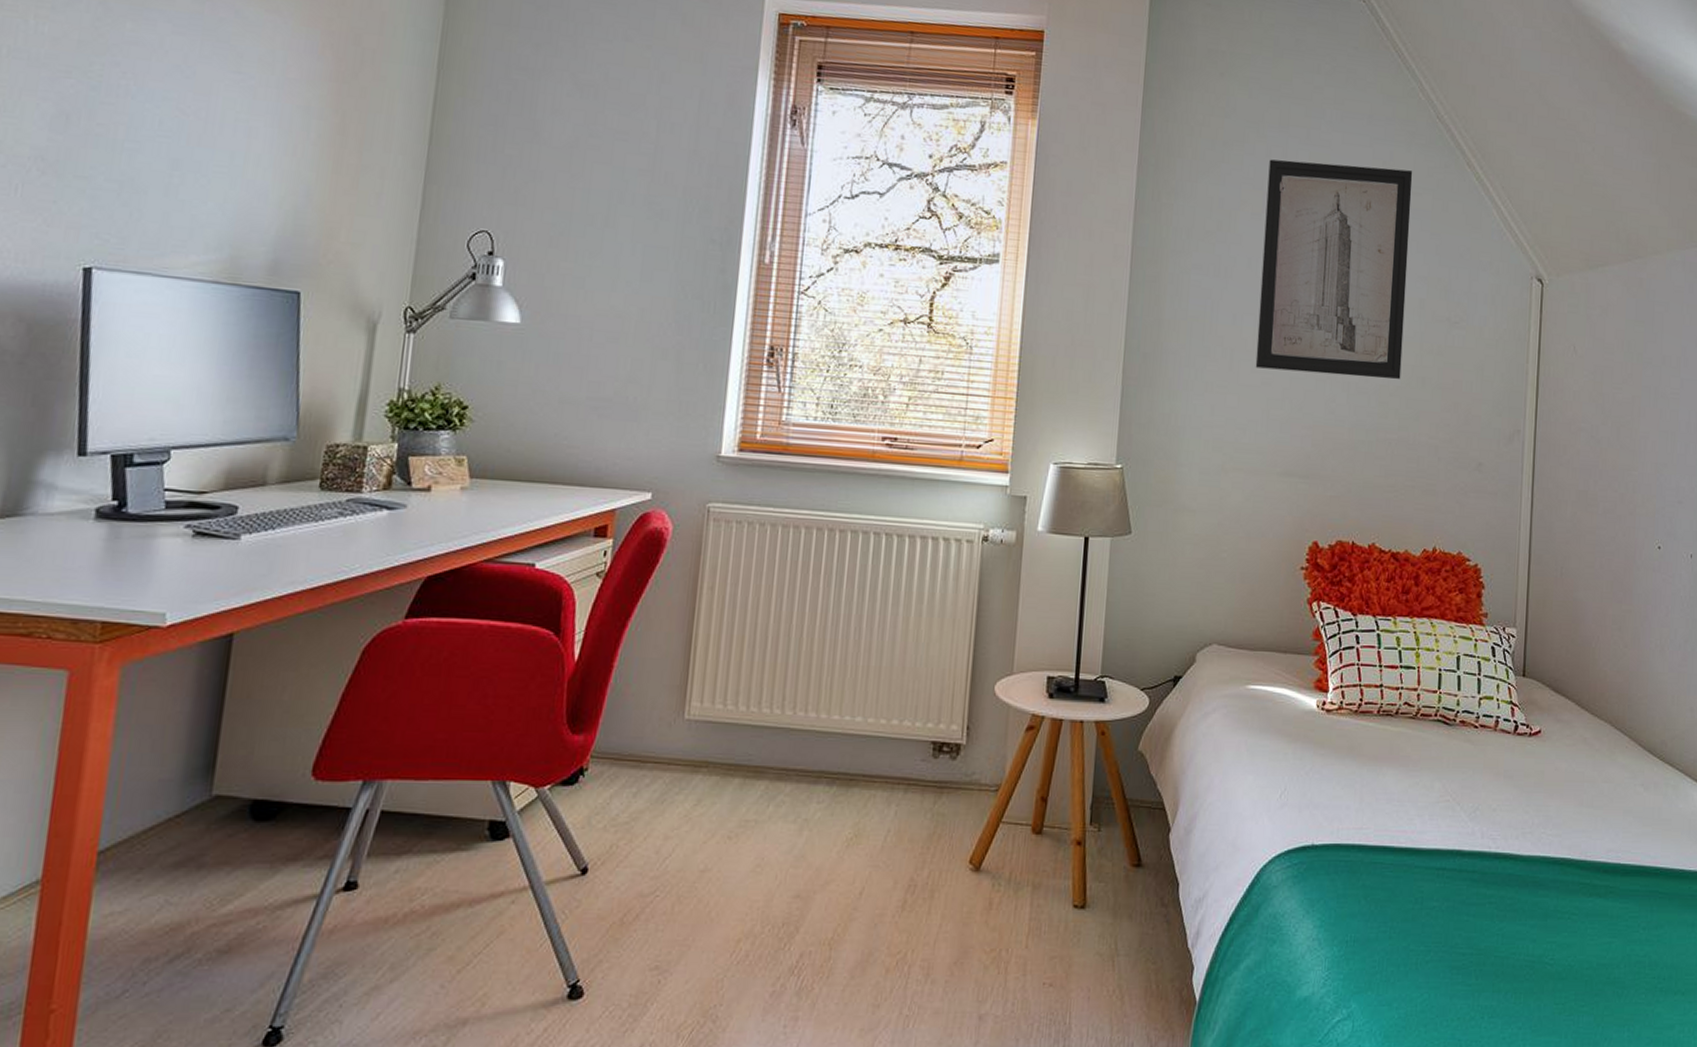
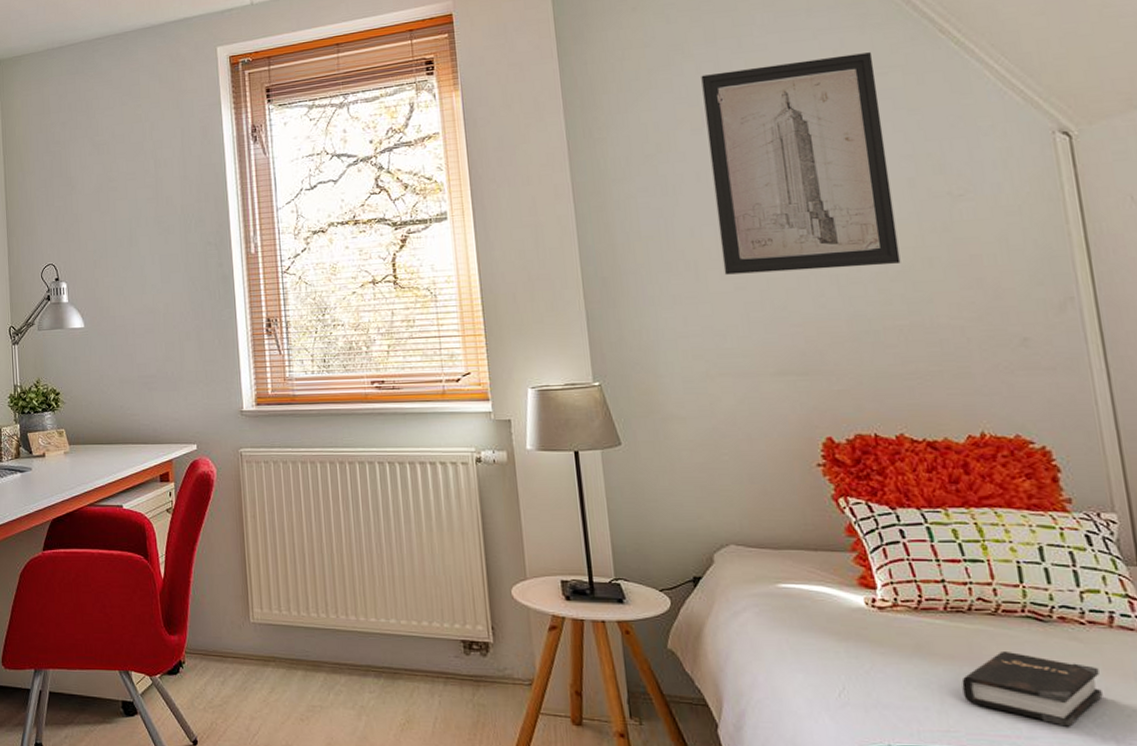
hardback book: none [1378,751,1480,821] -> present [961,650,1103,727]

